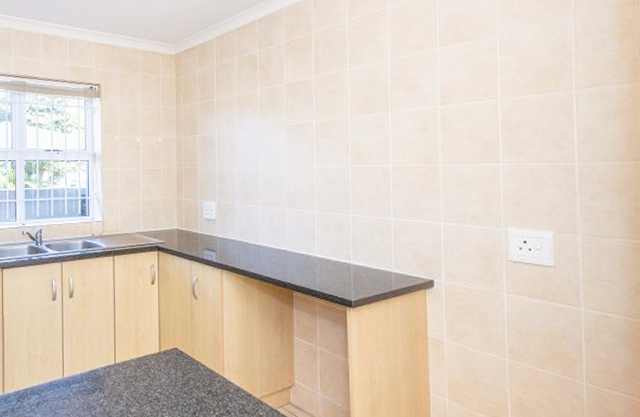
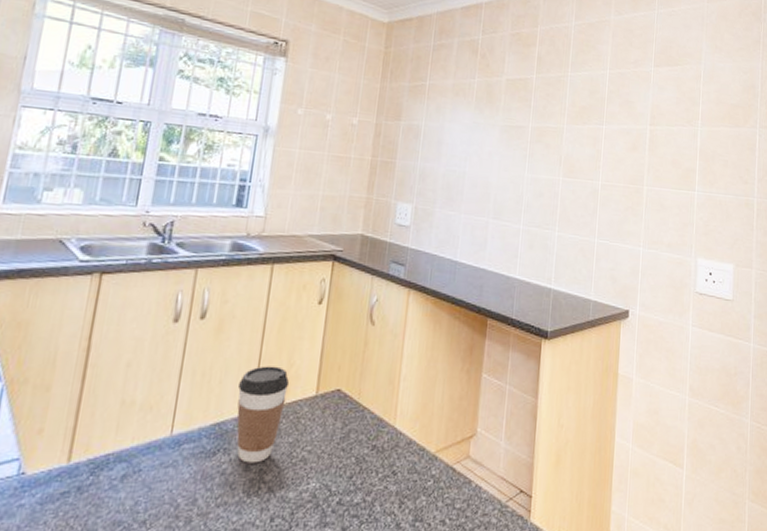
coffee cup: none [102,330,139,400] -> present [236,366,290,463]

